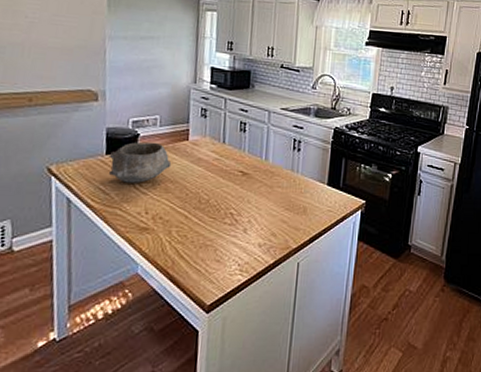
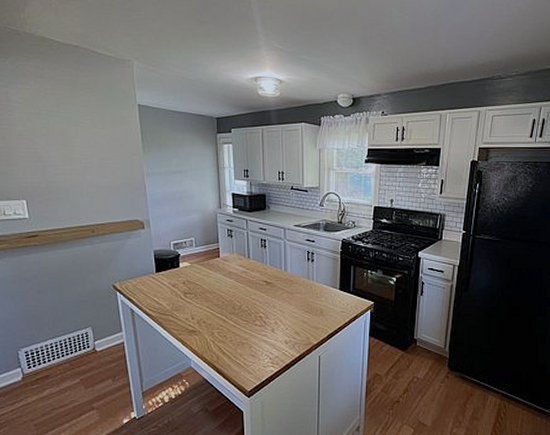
bowl: present [108,141,172,183] -> none [158,260,208,295]

